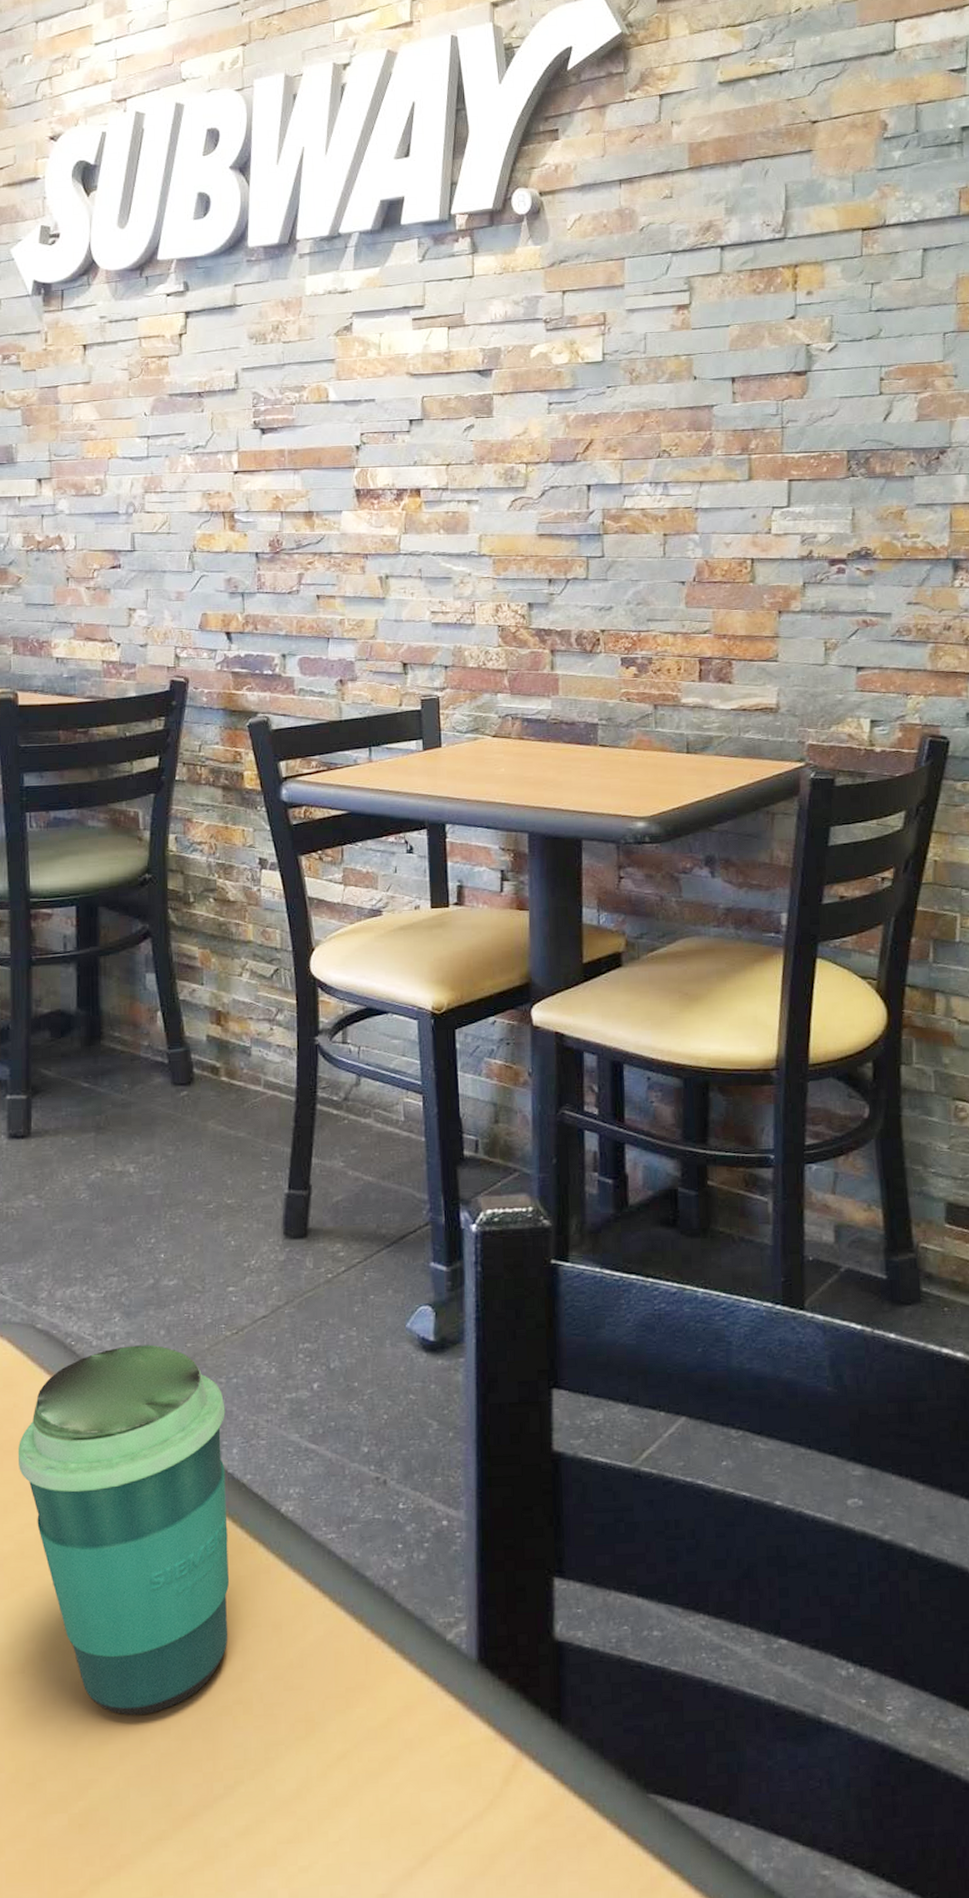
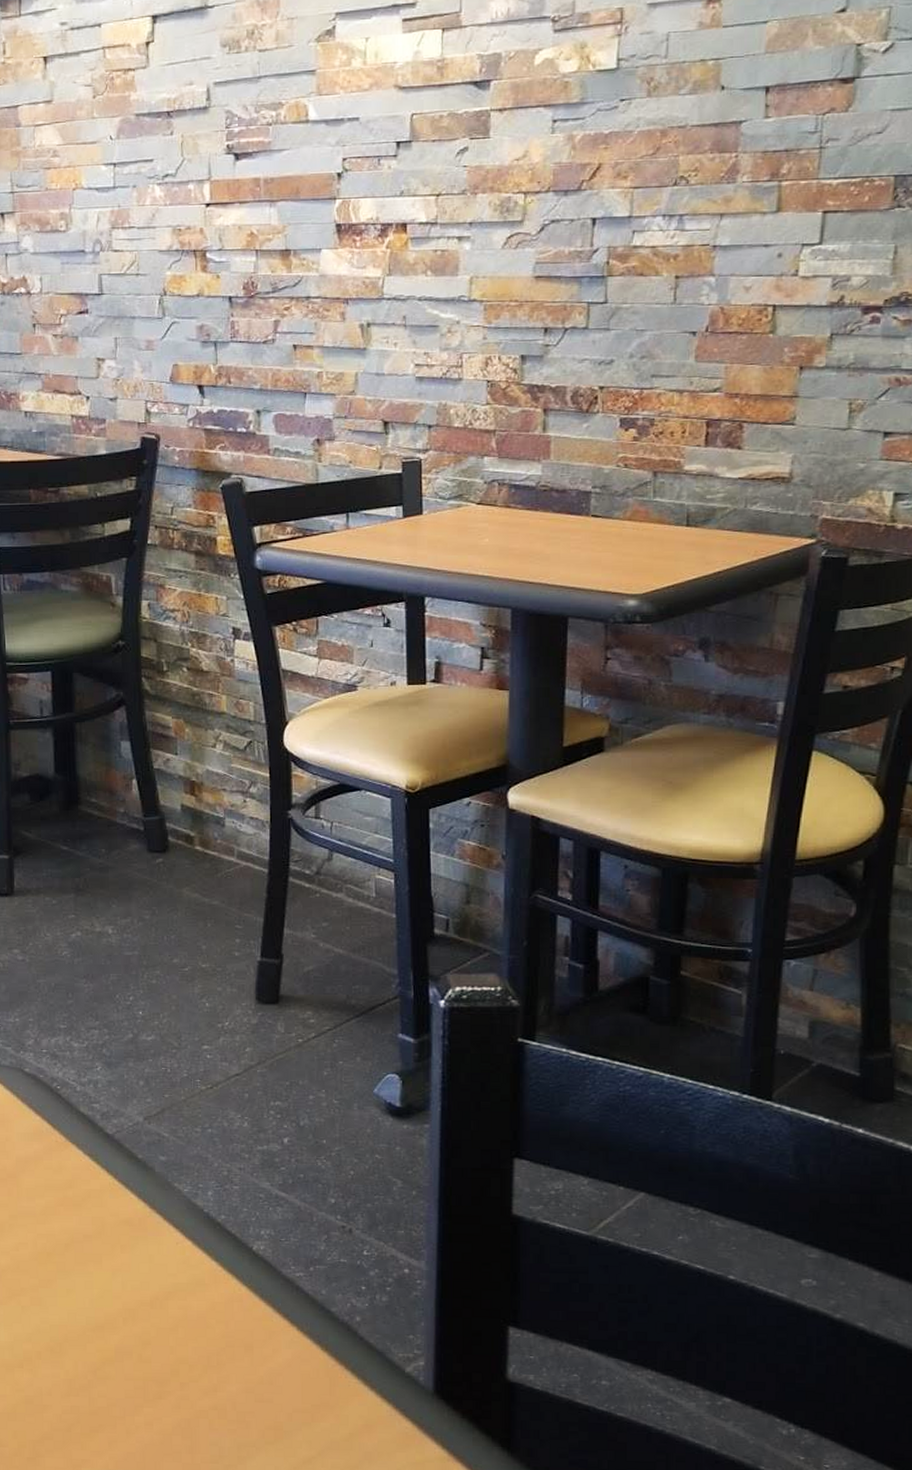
cup: present [17,1344,229,1715] -> none [10,1093,205,1411]

